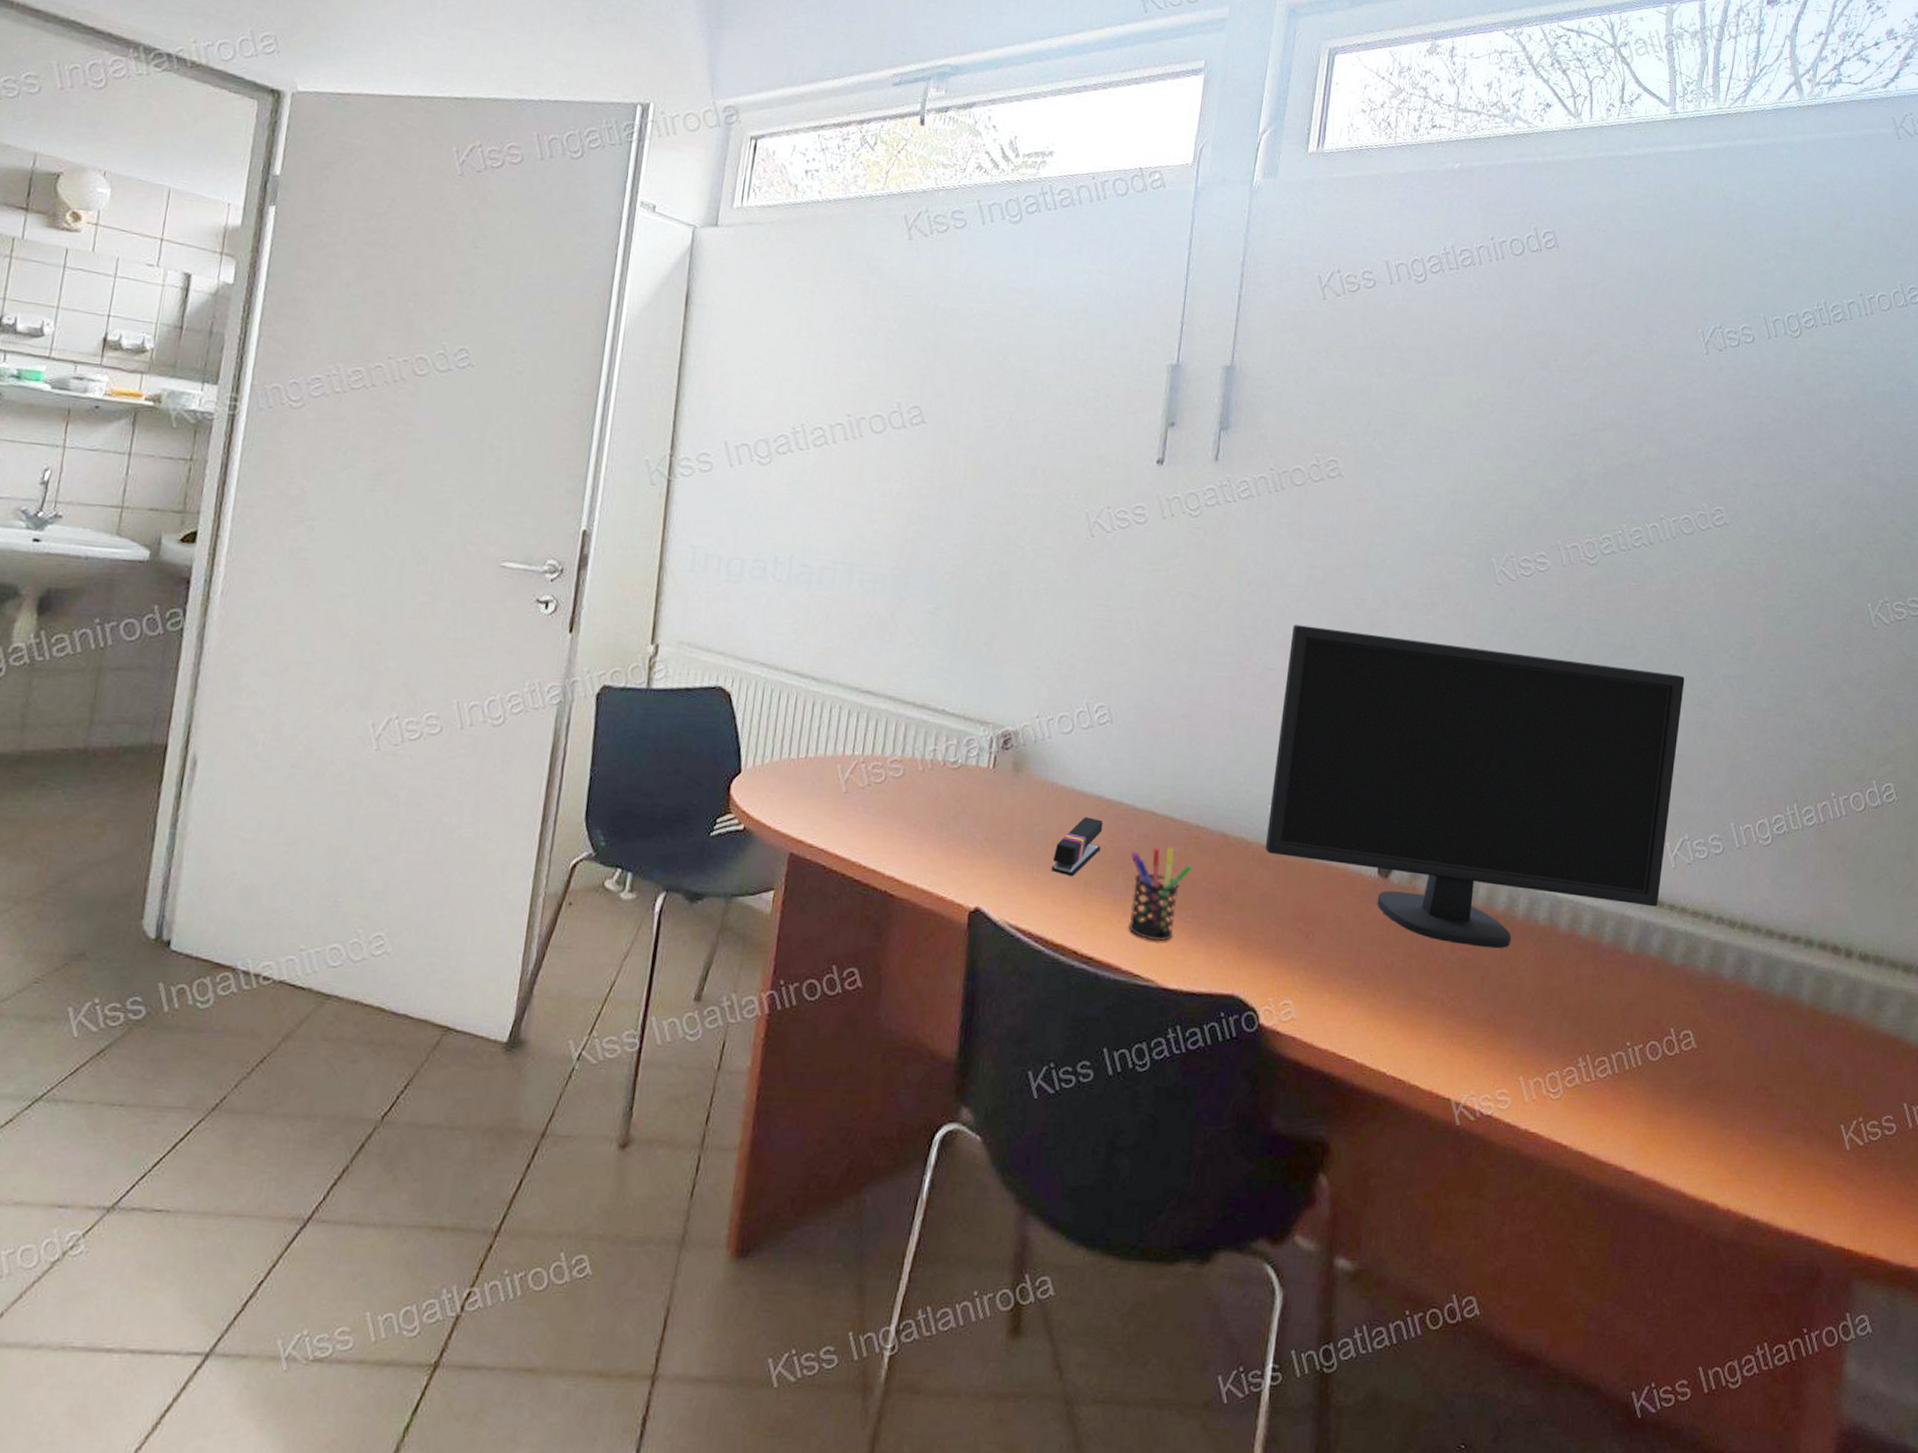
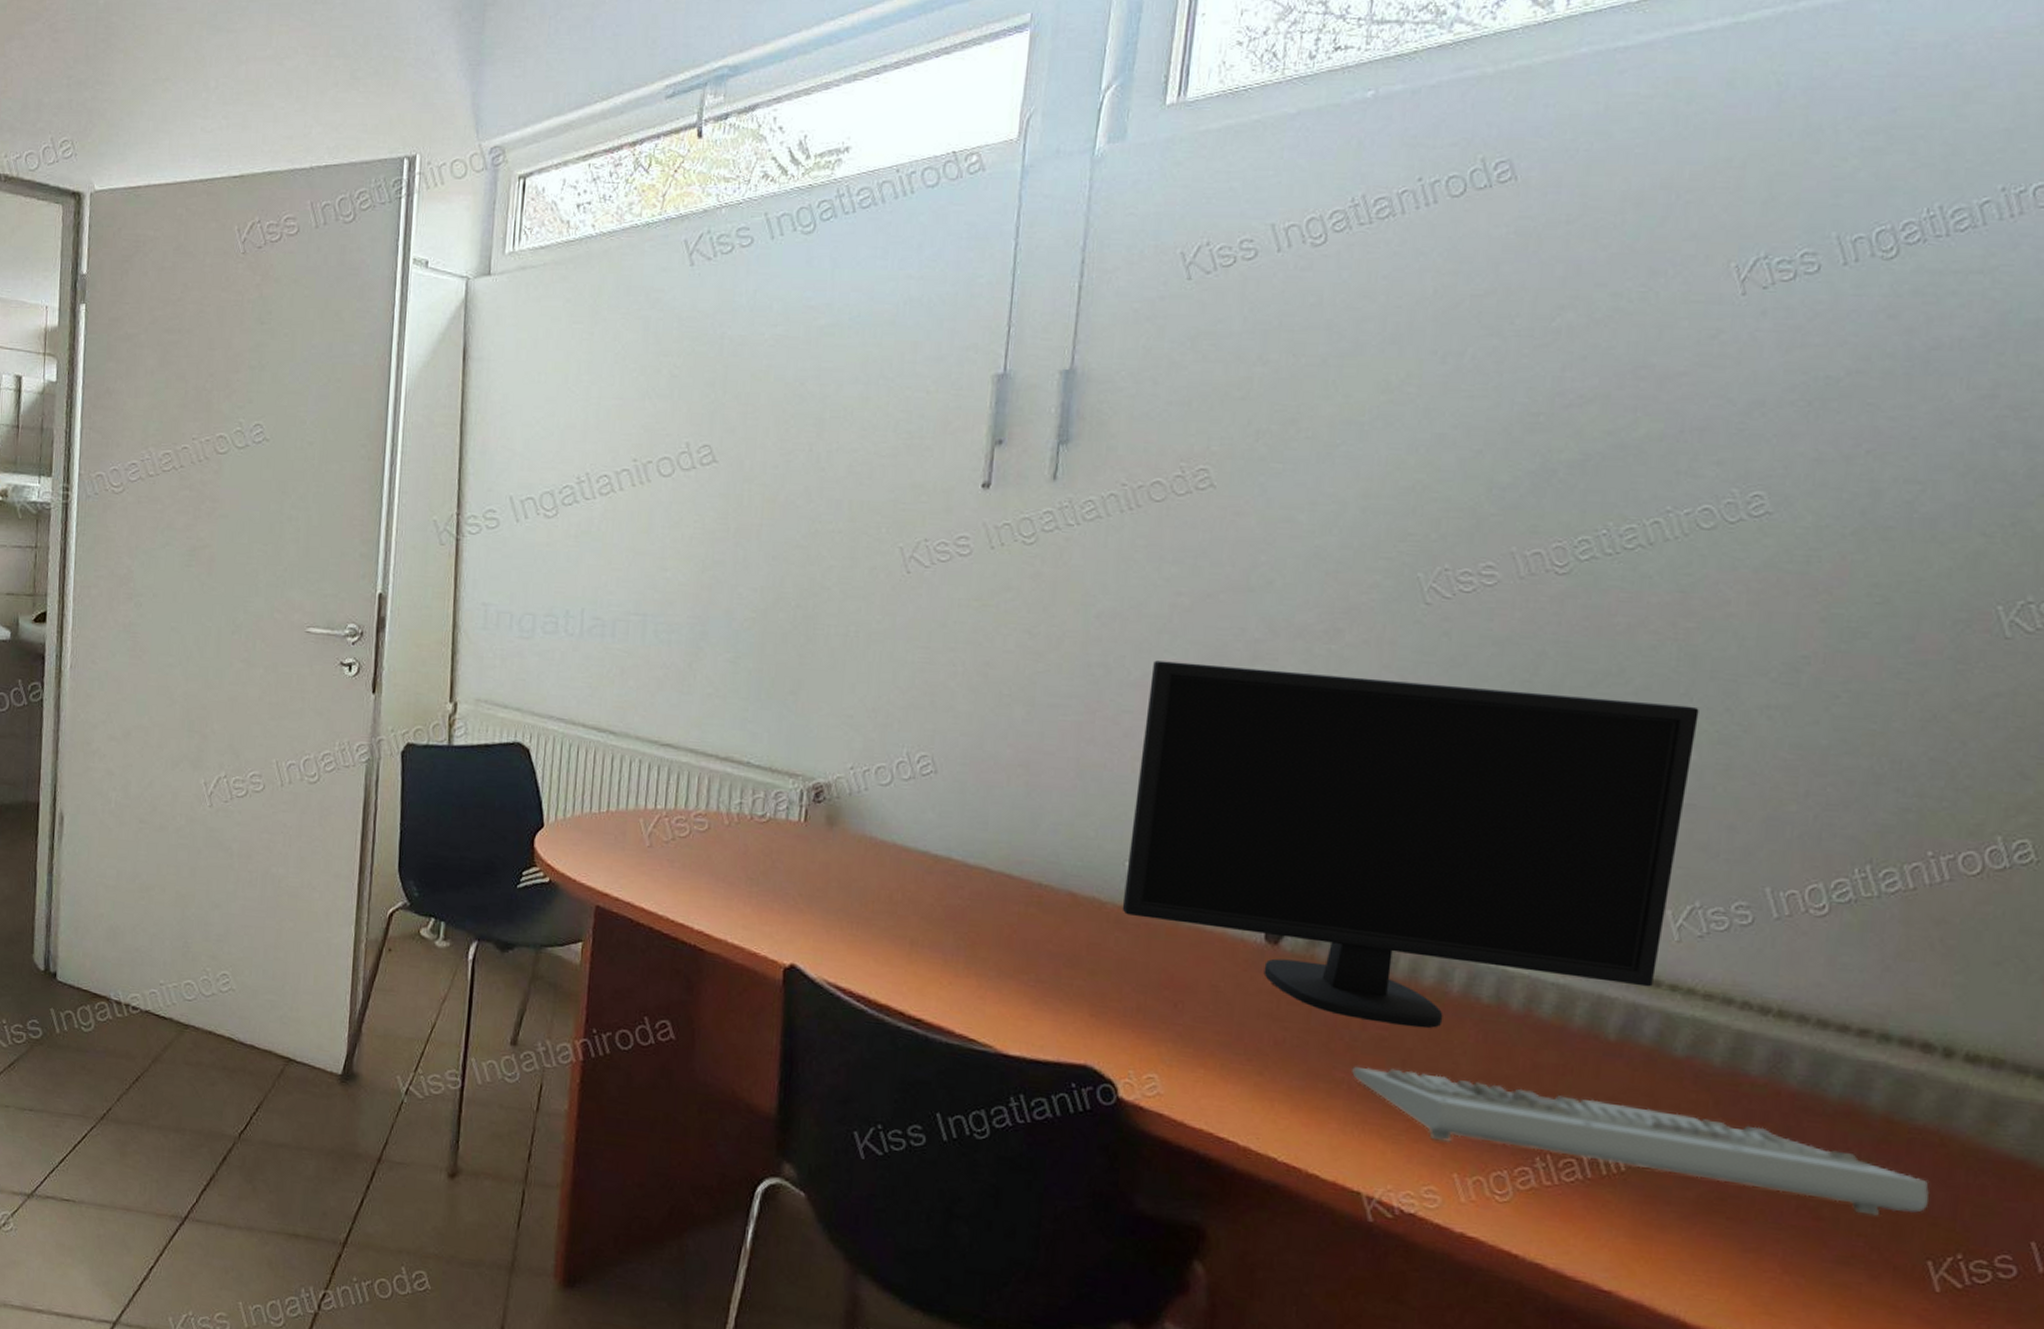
stapler: present [1051,816,1104,877] -> none [872,873,930,935]
pen holder: present [1128,846,1193,941] -> none [961,905,1035,1005]
keyboard: none [1444,985,1840,1090] -> present [1352,1066,1929,1216]

